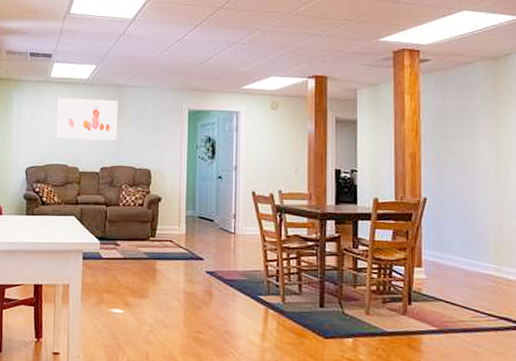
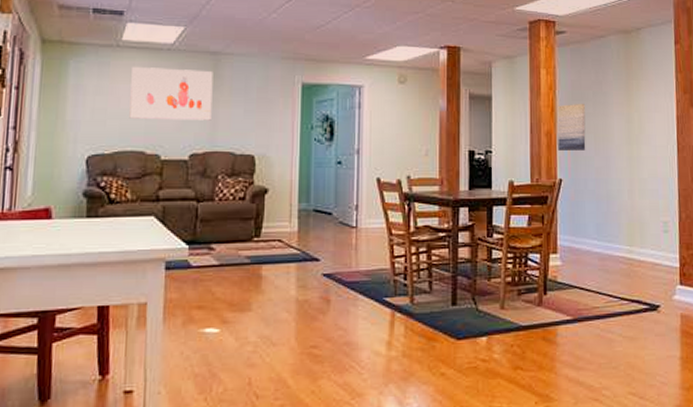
wall art: none [421,126,451,172] -> present [557,103,586,150]

